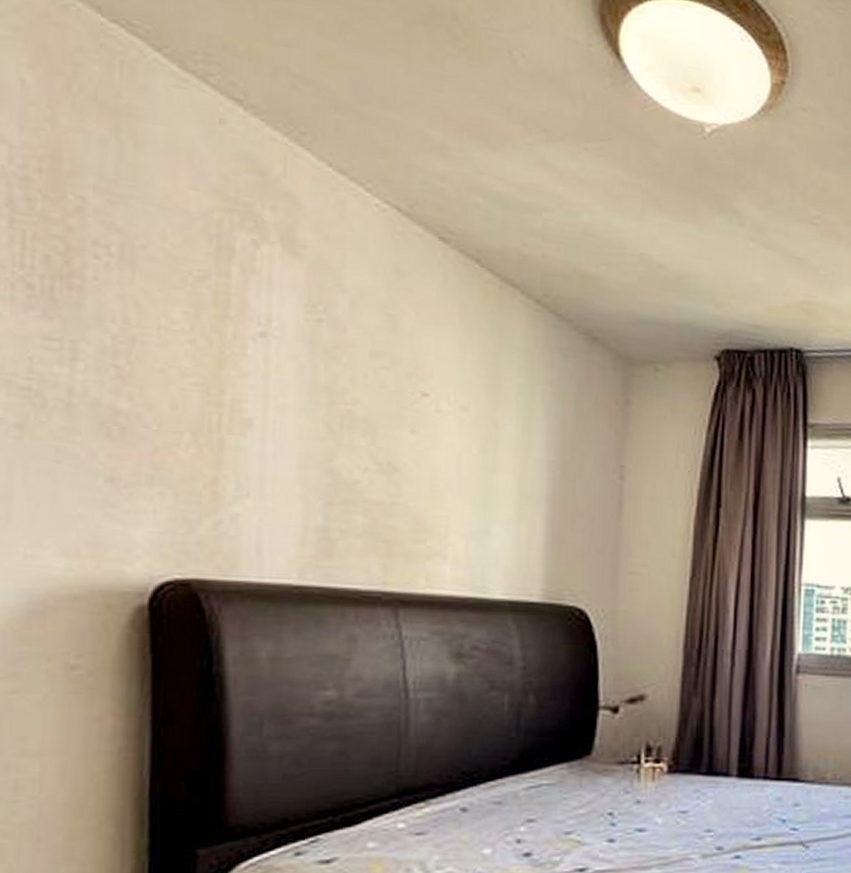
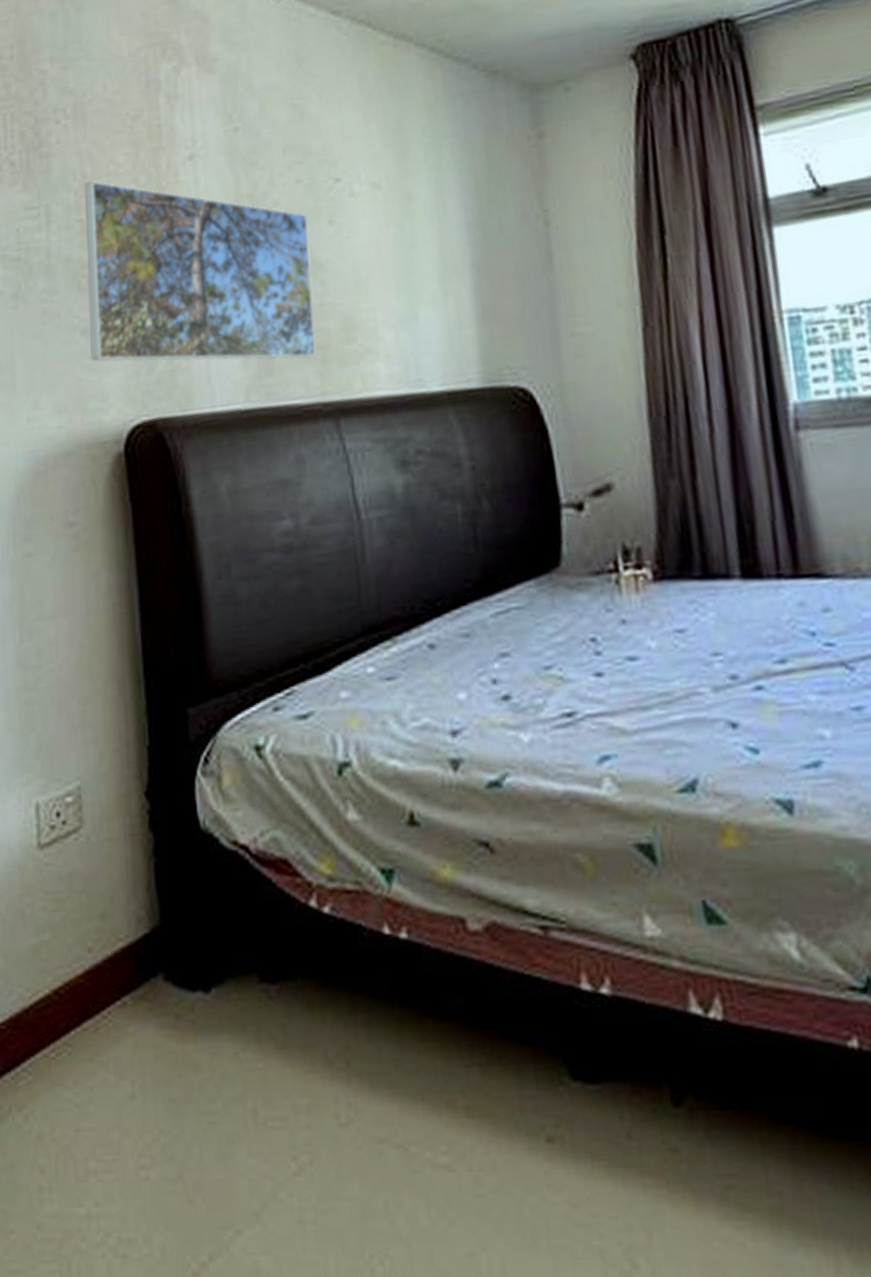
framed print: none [115,328,389,550] -> present [84,180,316,361]

